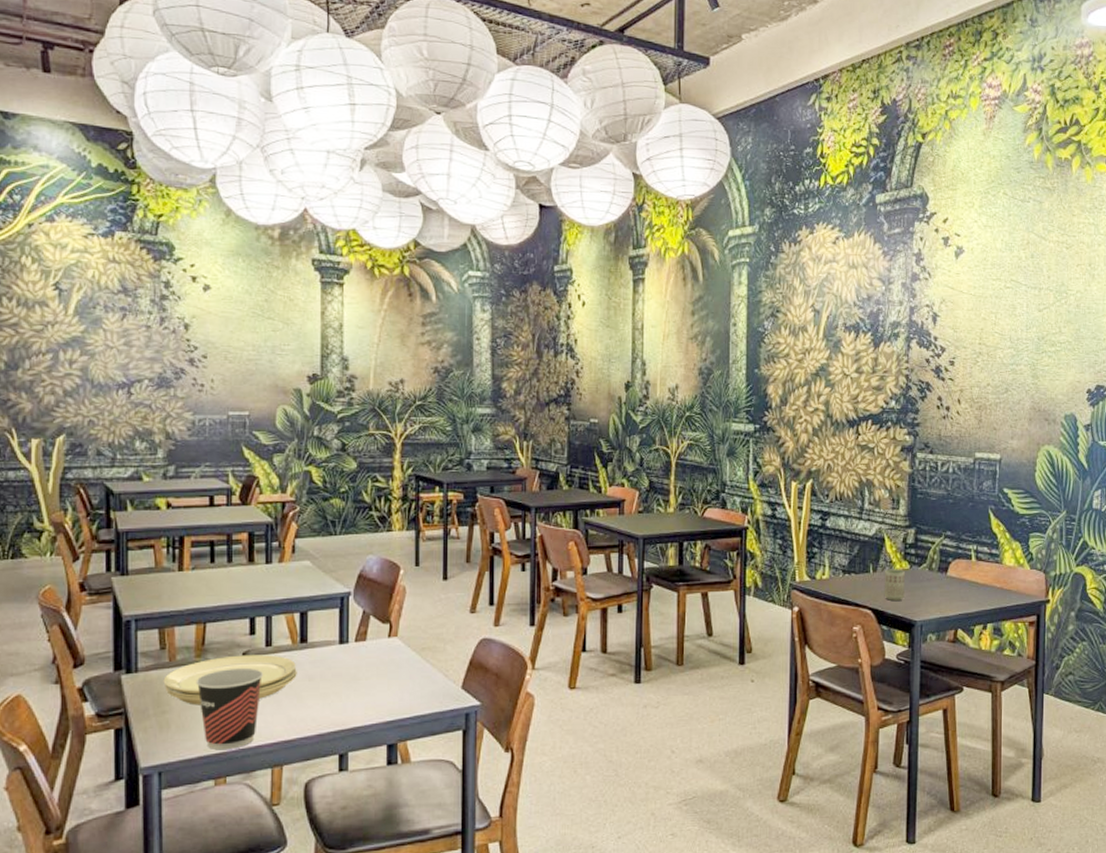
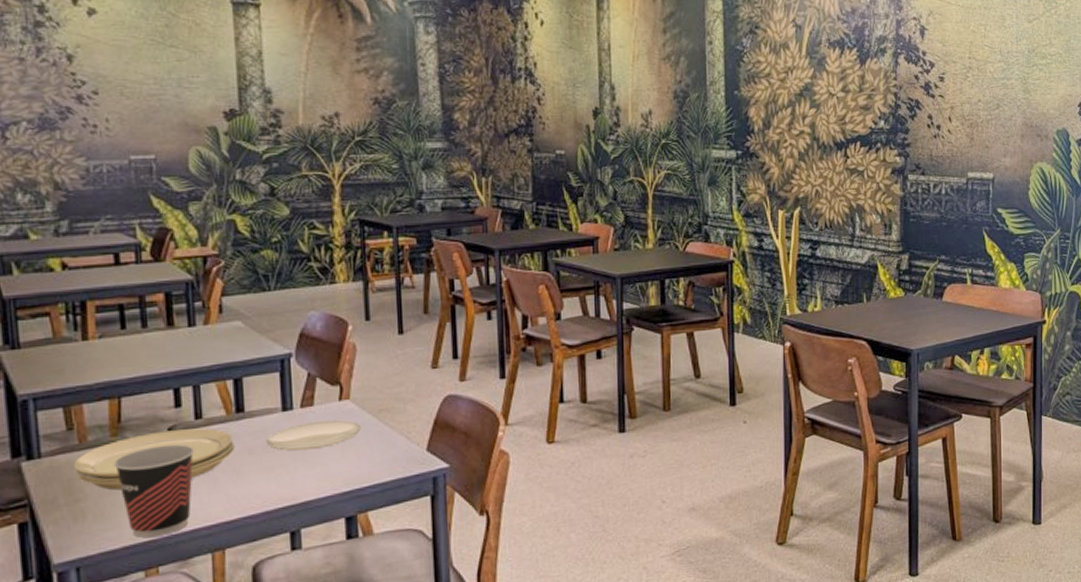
plate: none [323,654,406,681] -> present [265,419,361,451]
cup: present [884,569,905,601] -> none [878,297,900,330]

